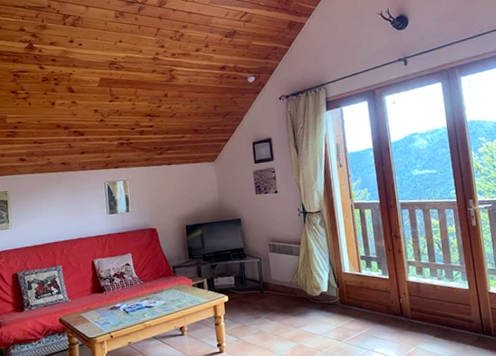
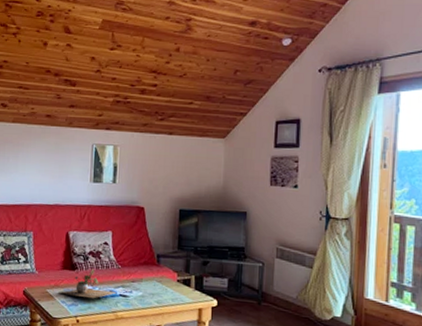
succulent plant: none [91,288,143,316] -> present [58,268,117,299]

